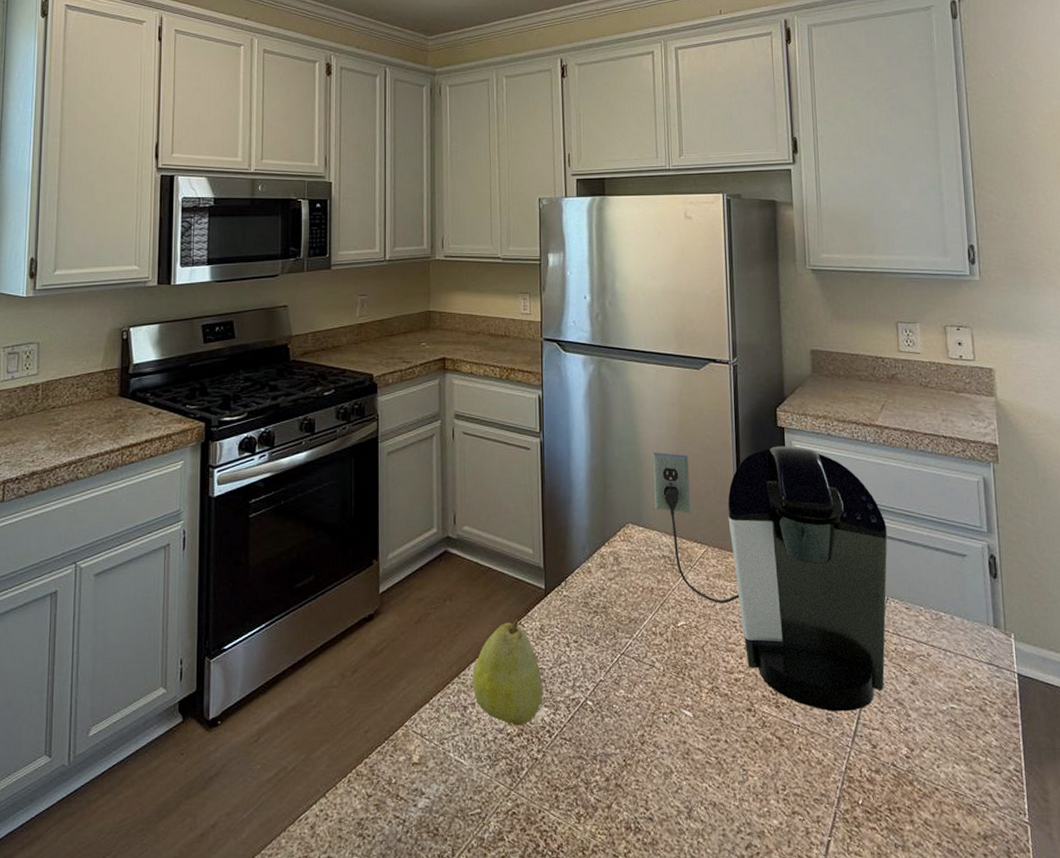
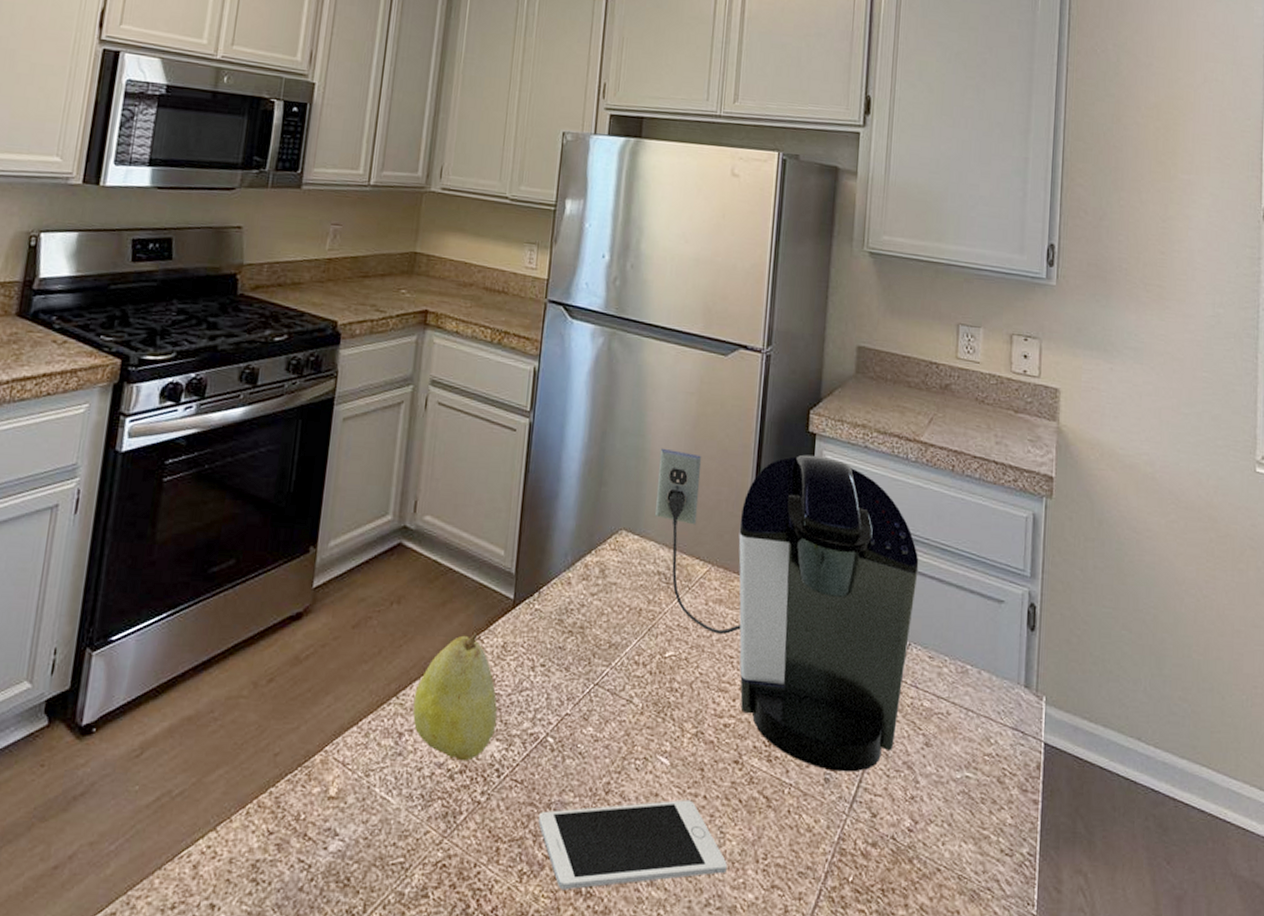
cell phone: none [588,744,752,827] -> present [538,799,727,890]

